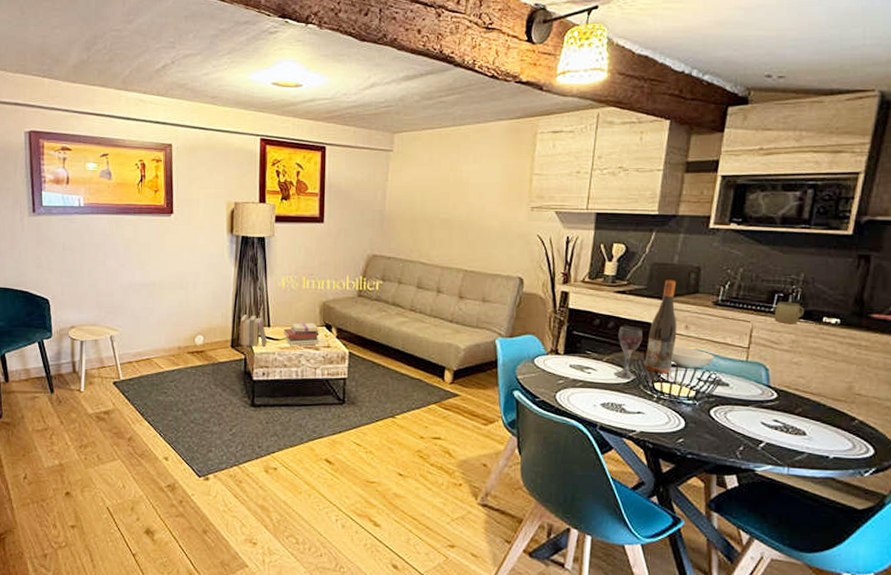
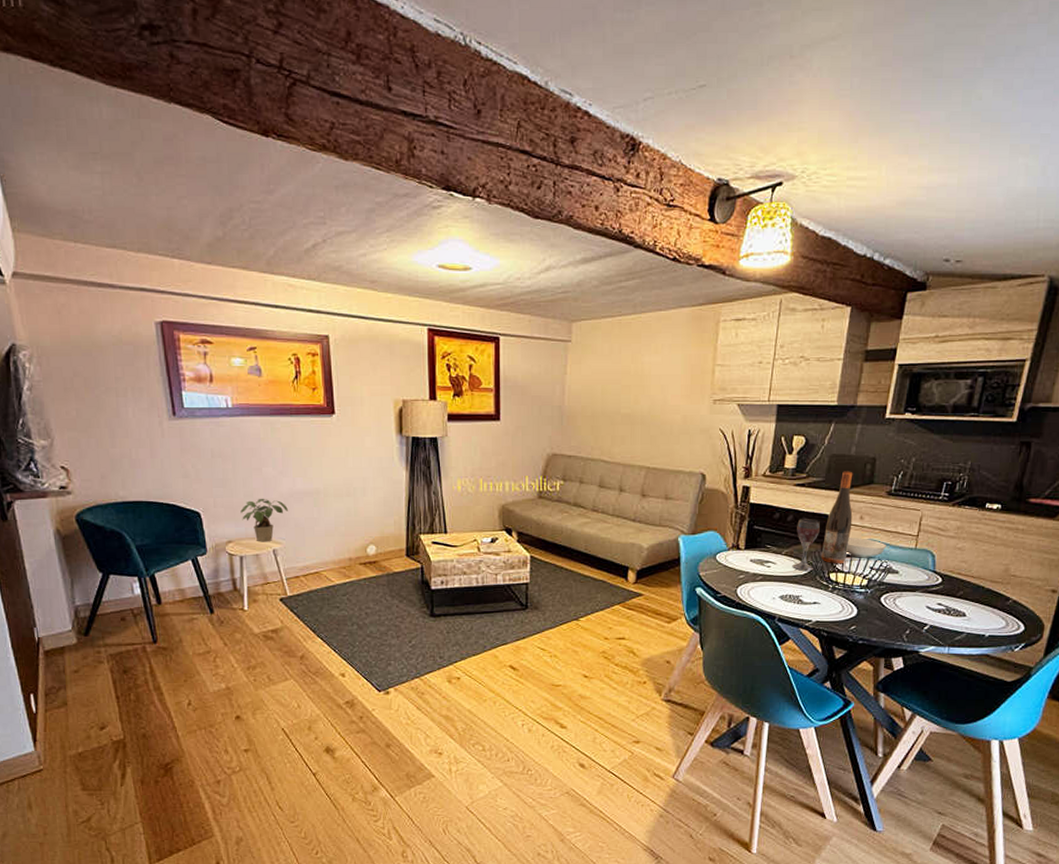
potted plant: none [84,288,126,329] -> present [240,498,288,542]
books: present [240,314,267,347] -> none [415,521,444,554]
books: present [283,322,319,347] -> none [461,527,499,552]
mug: present [774,302,805,325] -> none [942,490,970,512]

